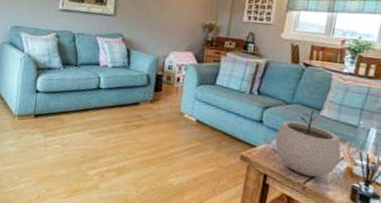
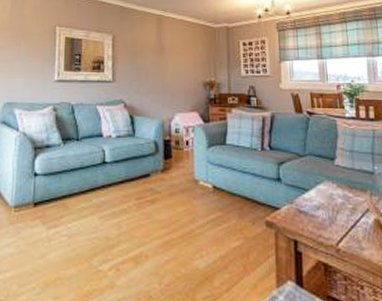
plant pot: present [275,110,342,177] -> none [297,160,367,236]

